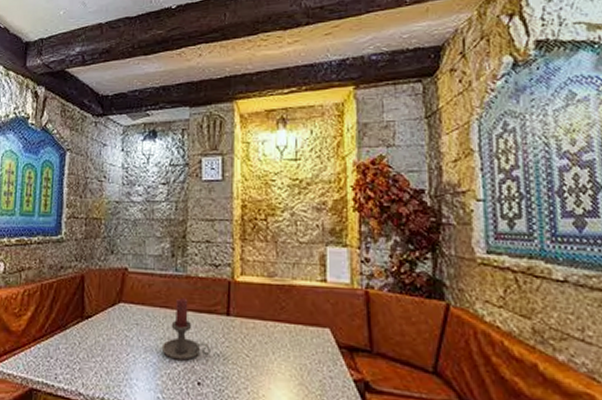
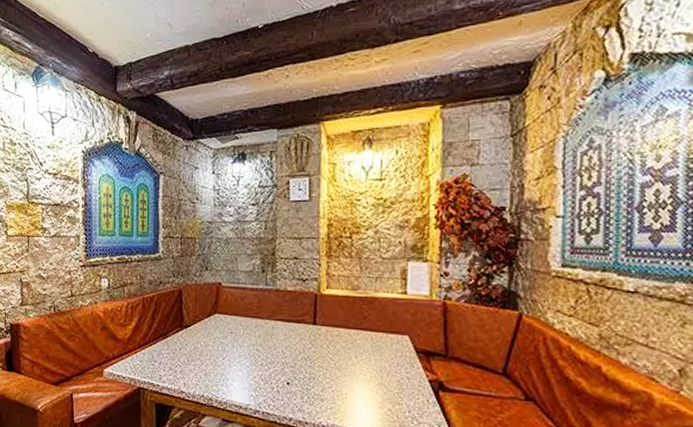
candle holder: present [161,298,211,361] -> none [254,309,299,364]

